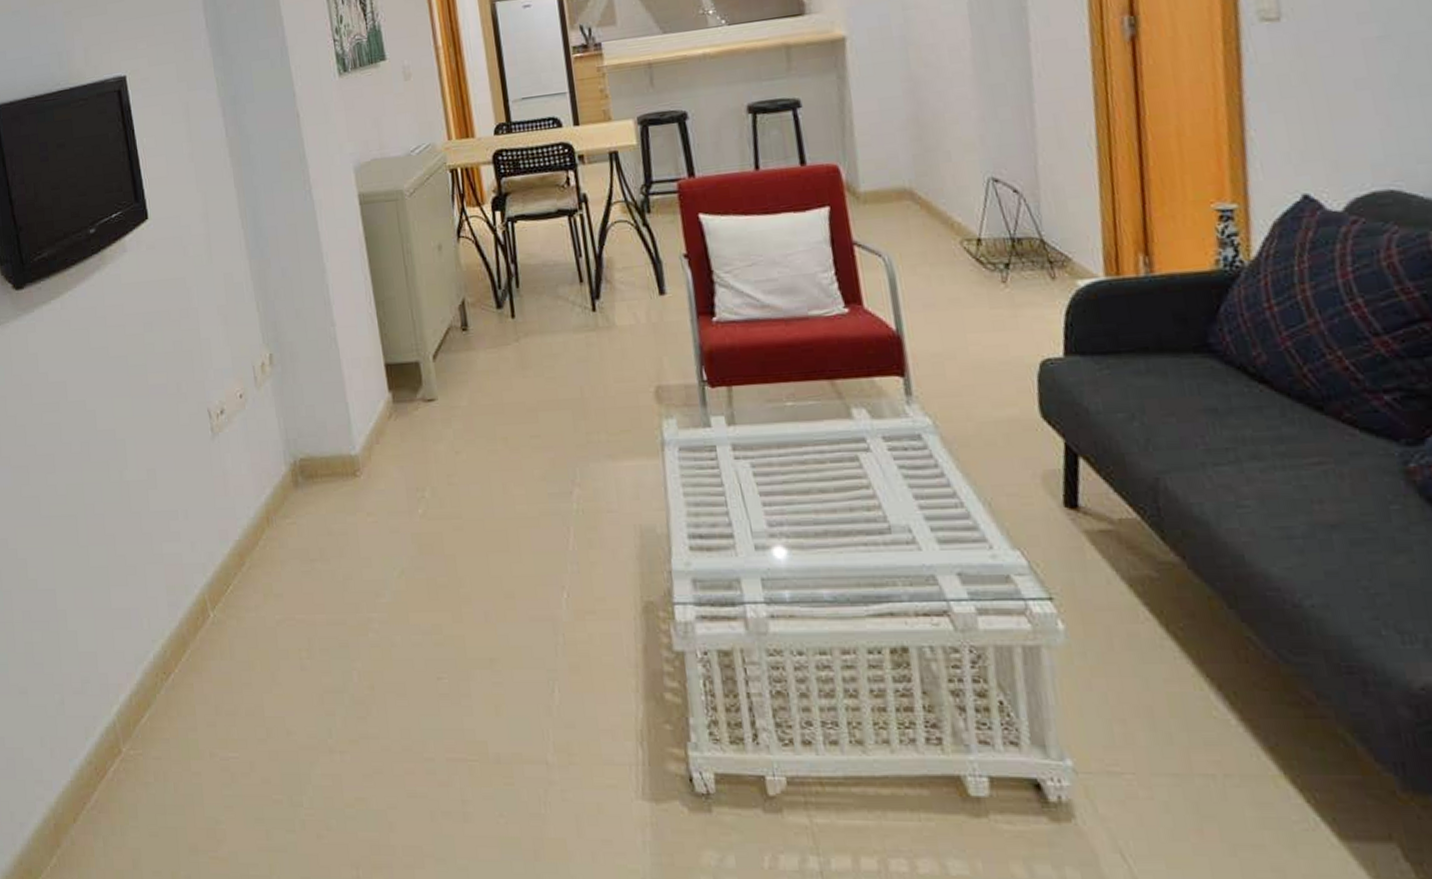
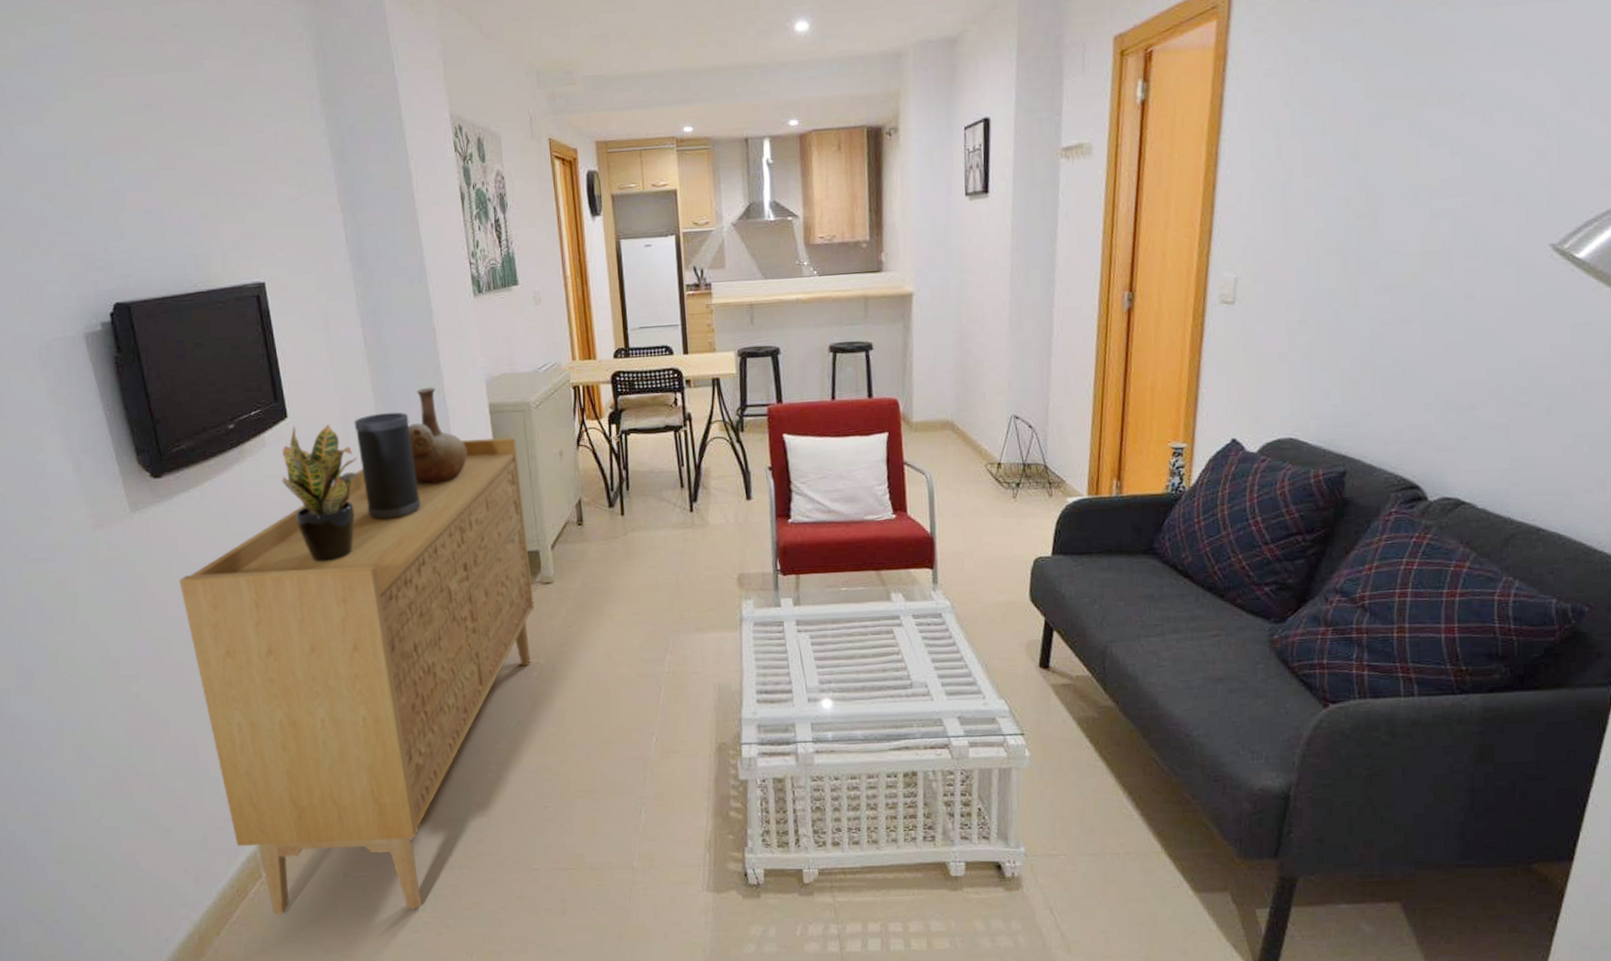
sideboard: none [39,230,417,804] -> present [179,437,535,916]
potted plant: none [142,223,226,380] -> present [281,423,363,562]
speaker: none [216,207,288,330] -> present [354,412,421,520]
vase: none [273,178,337,288] -> present [408,387,468,485]

